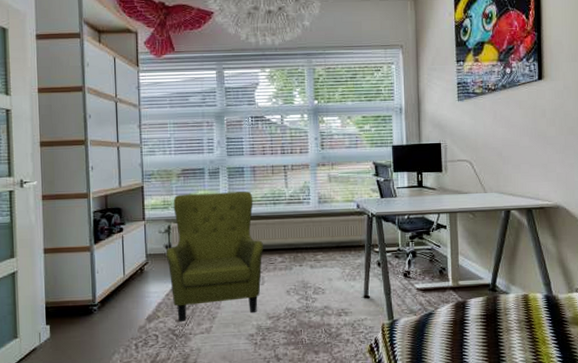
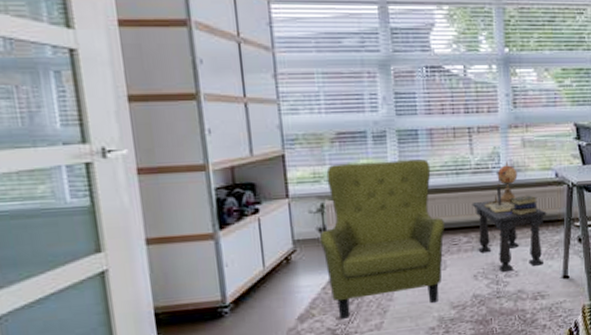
side table: none [286,194,350,290] -> present [472,161,547,273]

